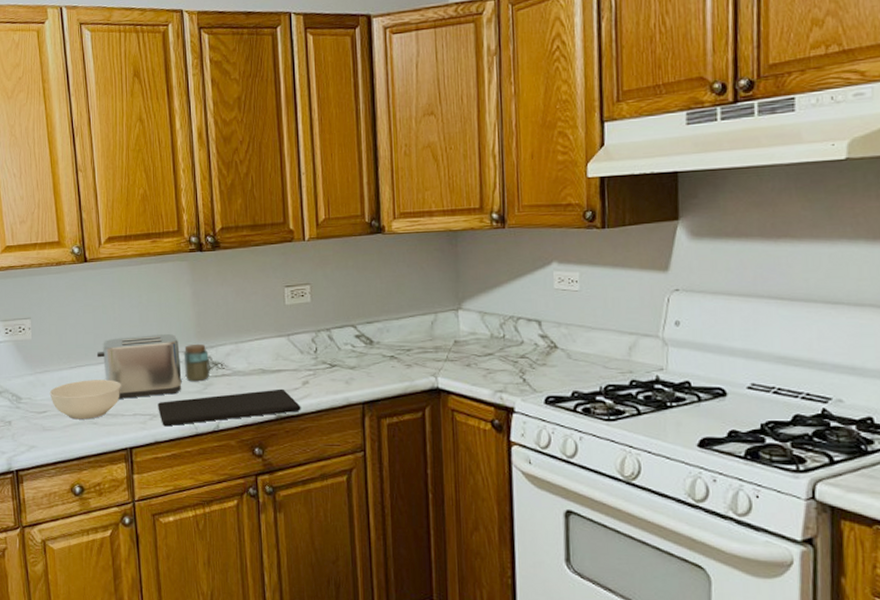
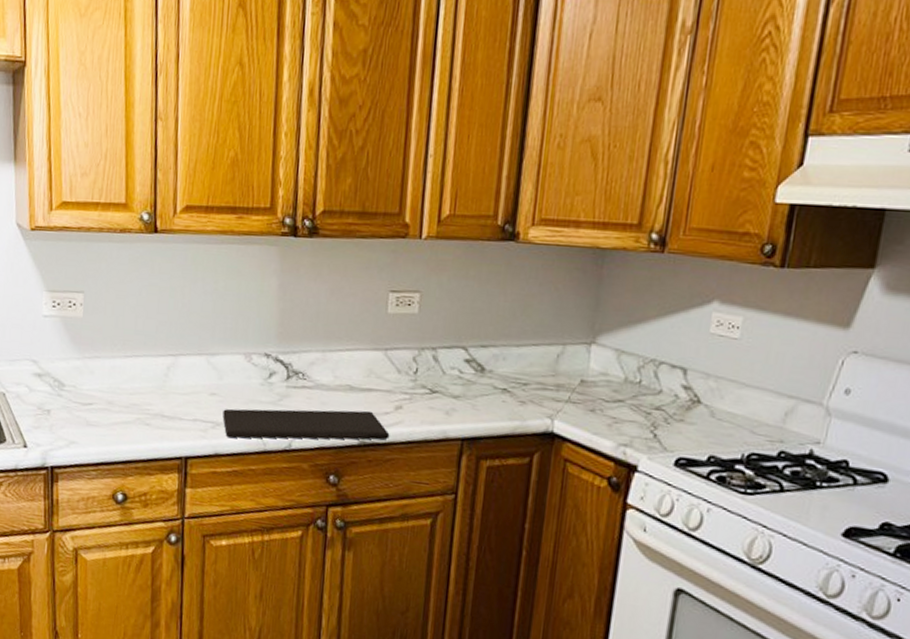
bowl: present [49,379,121,420] -> none [98,373,183,419]
toaster: present [96,334,182,399] -> none [157,328,256,402]
peanut butter: present [183,345,209,381] -> none [258,347,289,390]

